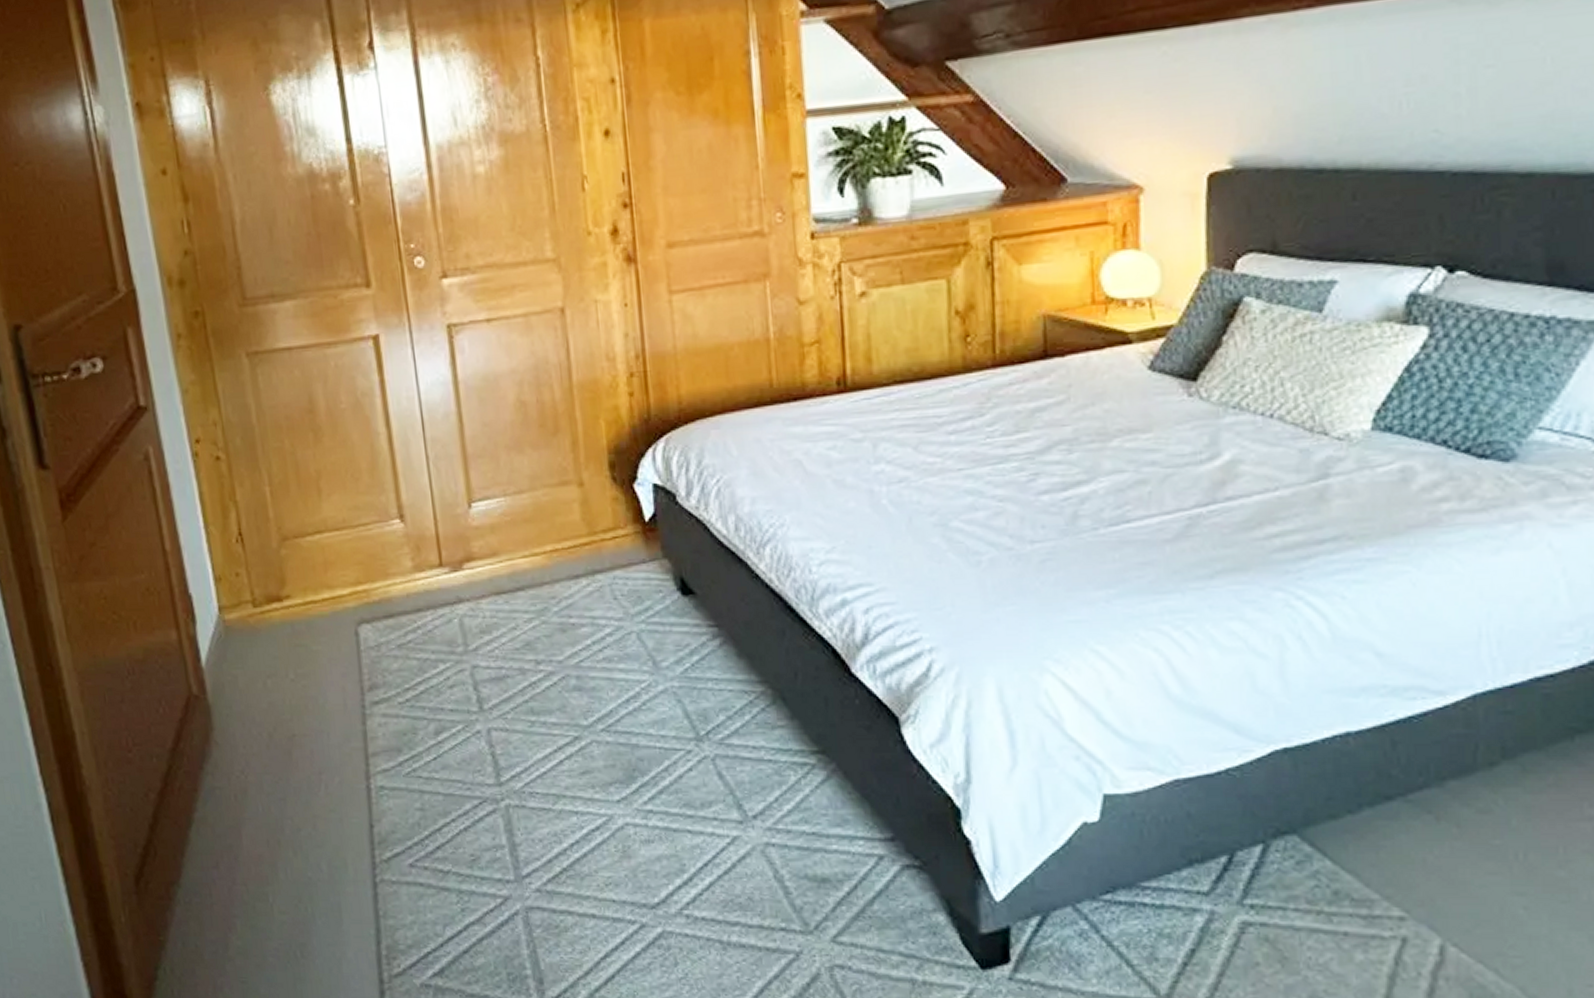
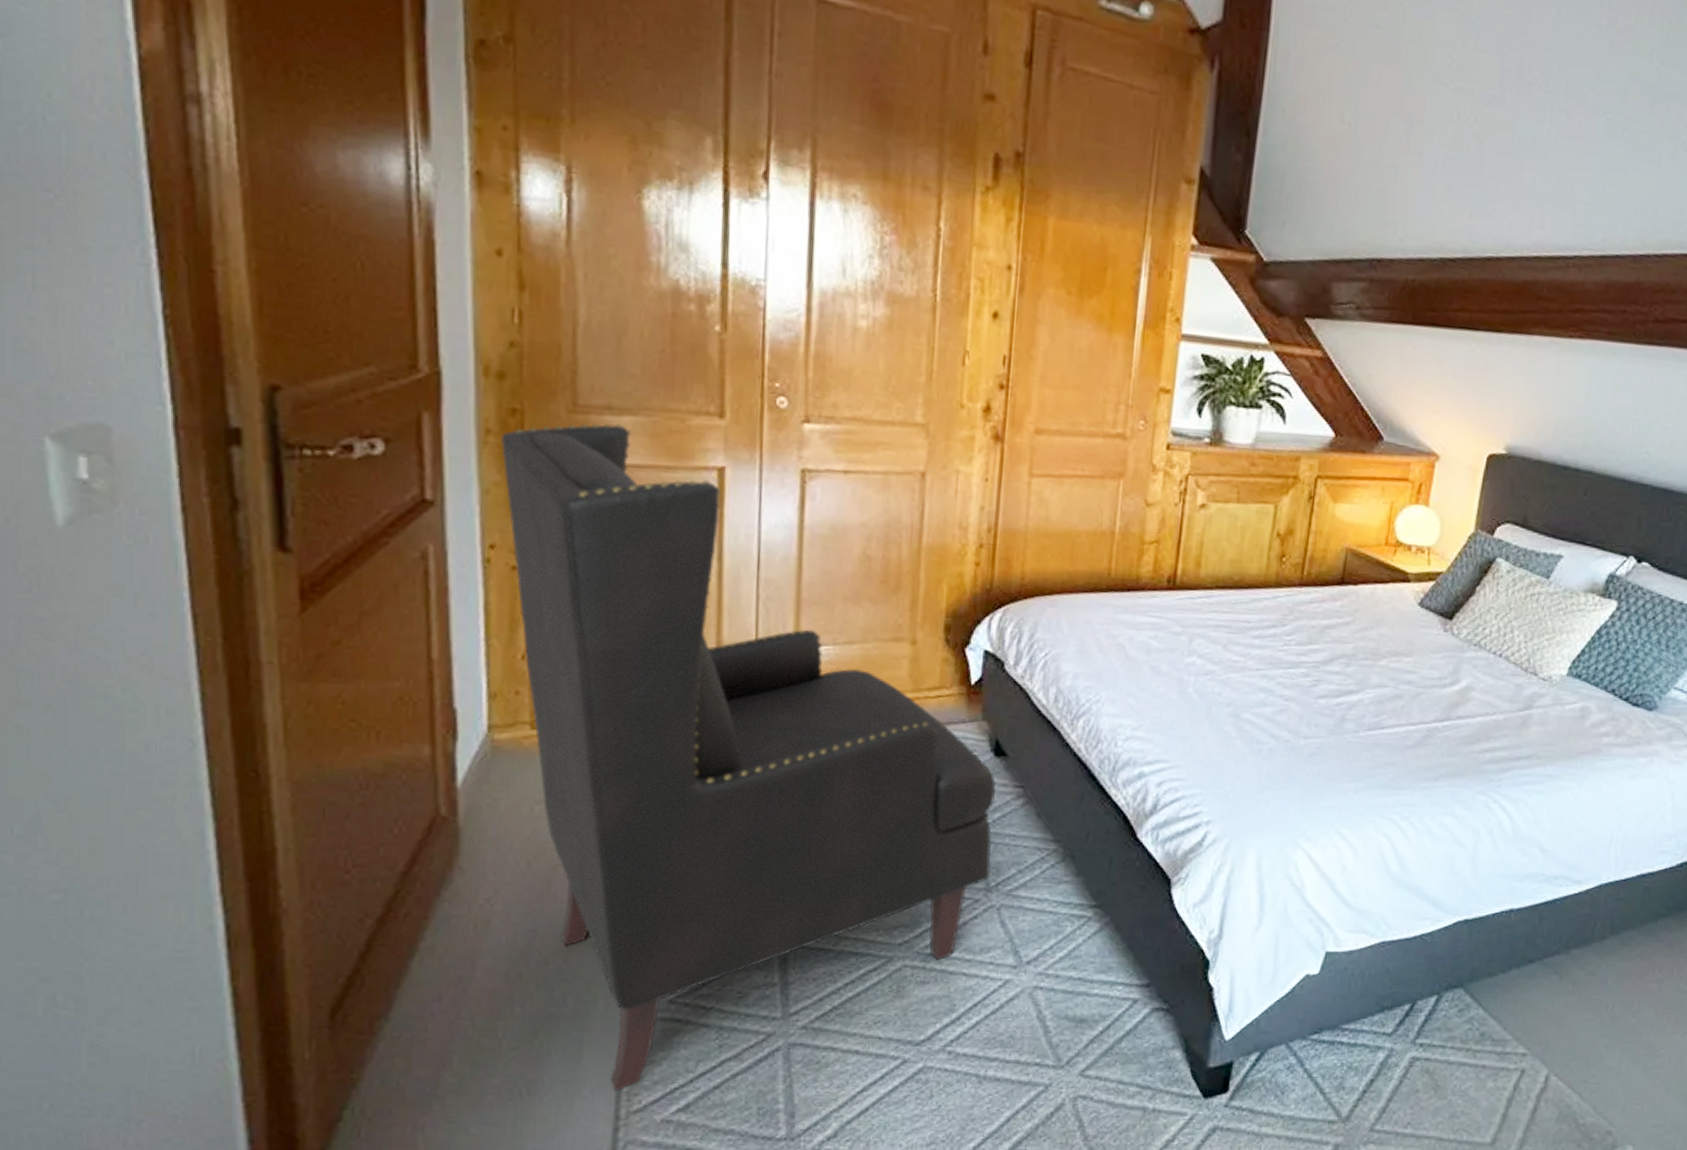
chair: none [190,309,698,956] -> present [501,423,996,1092]

